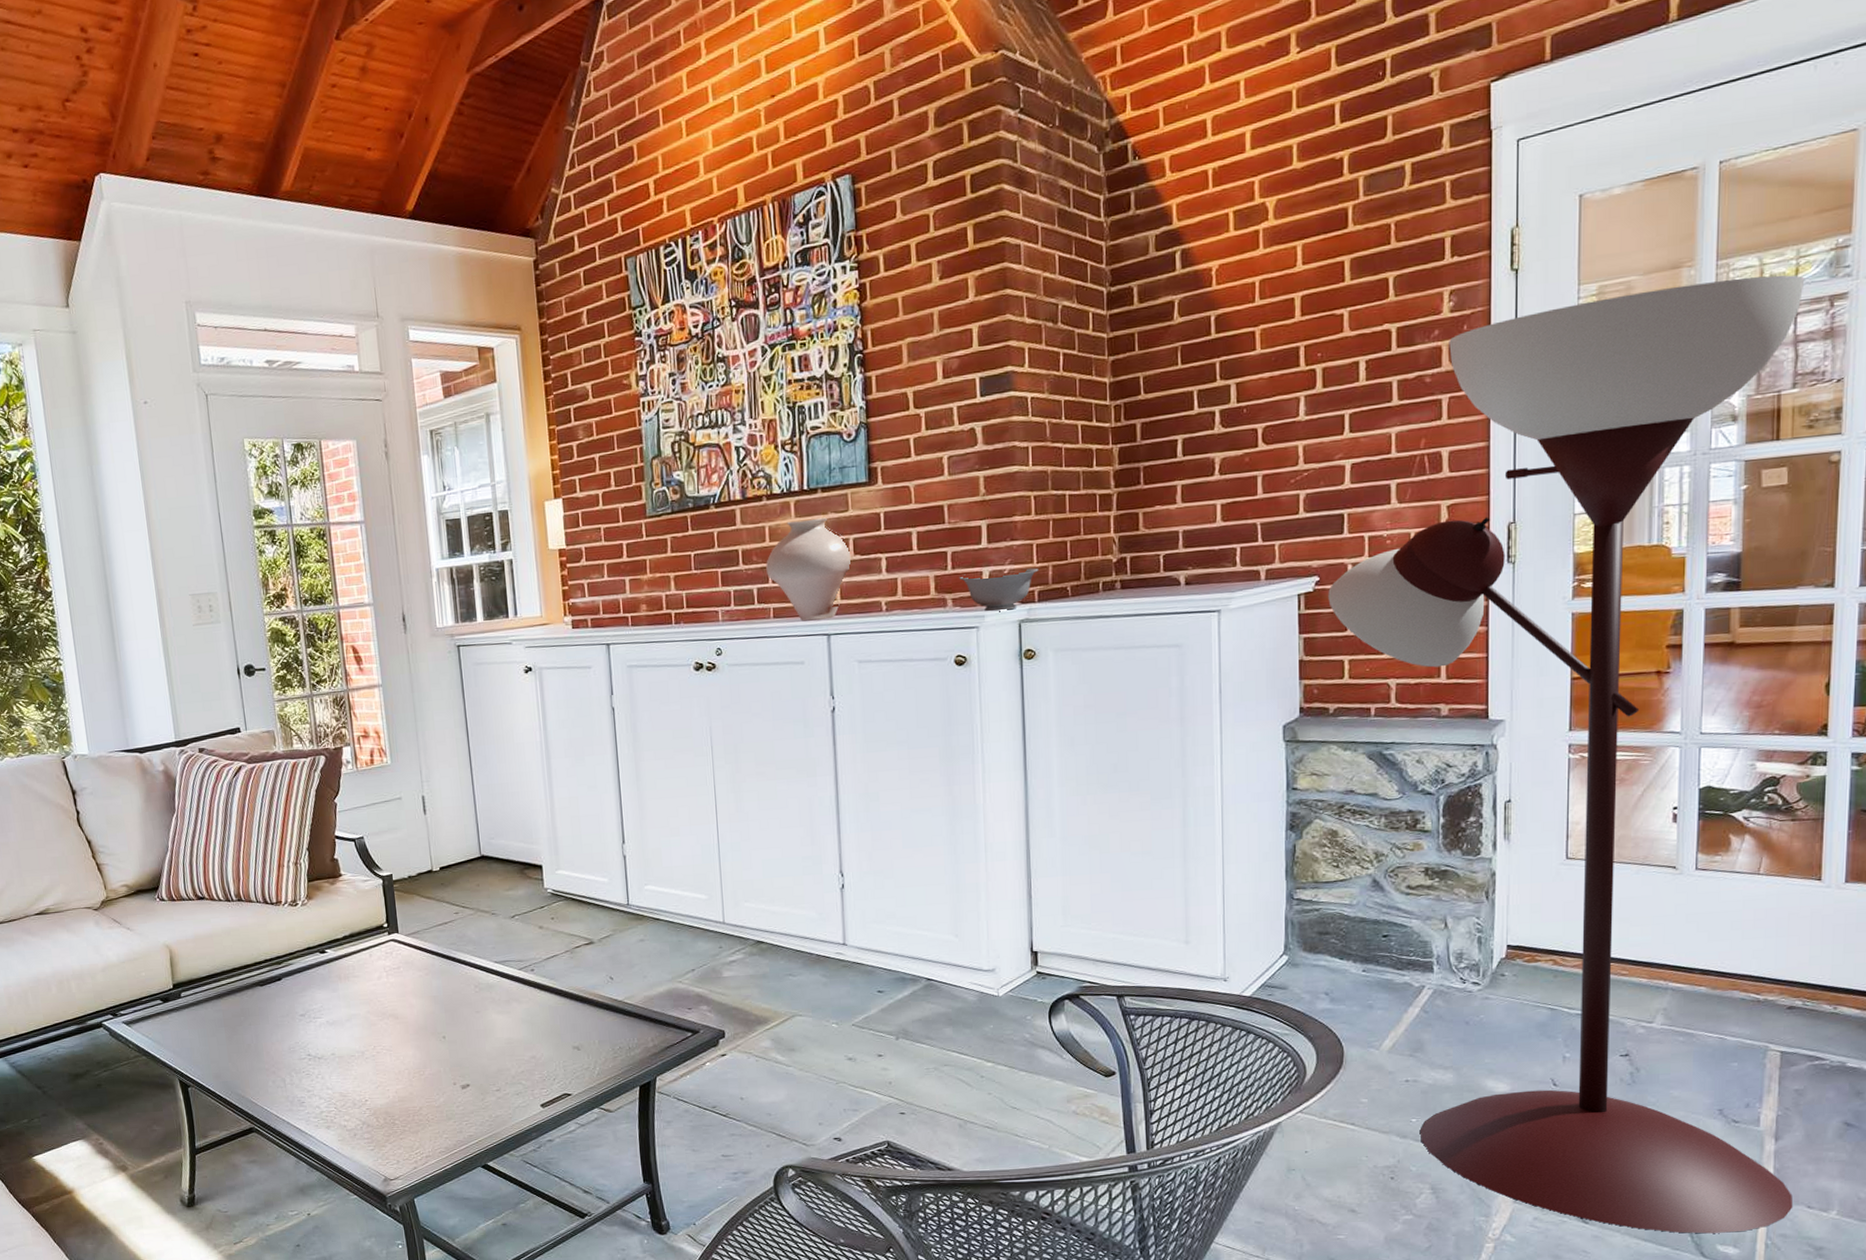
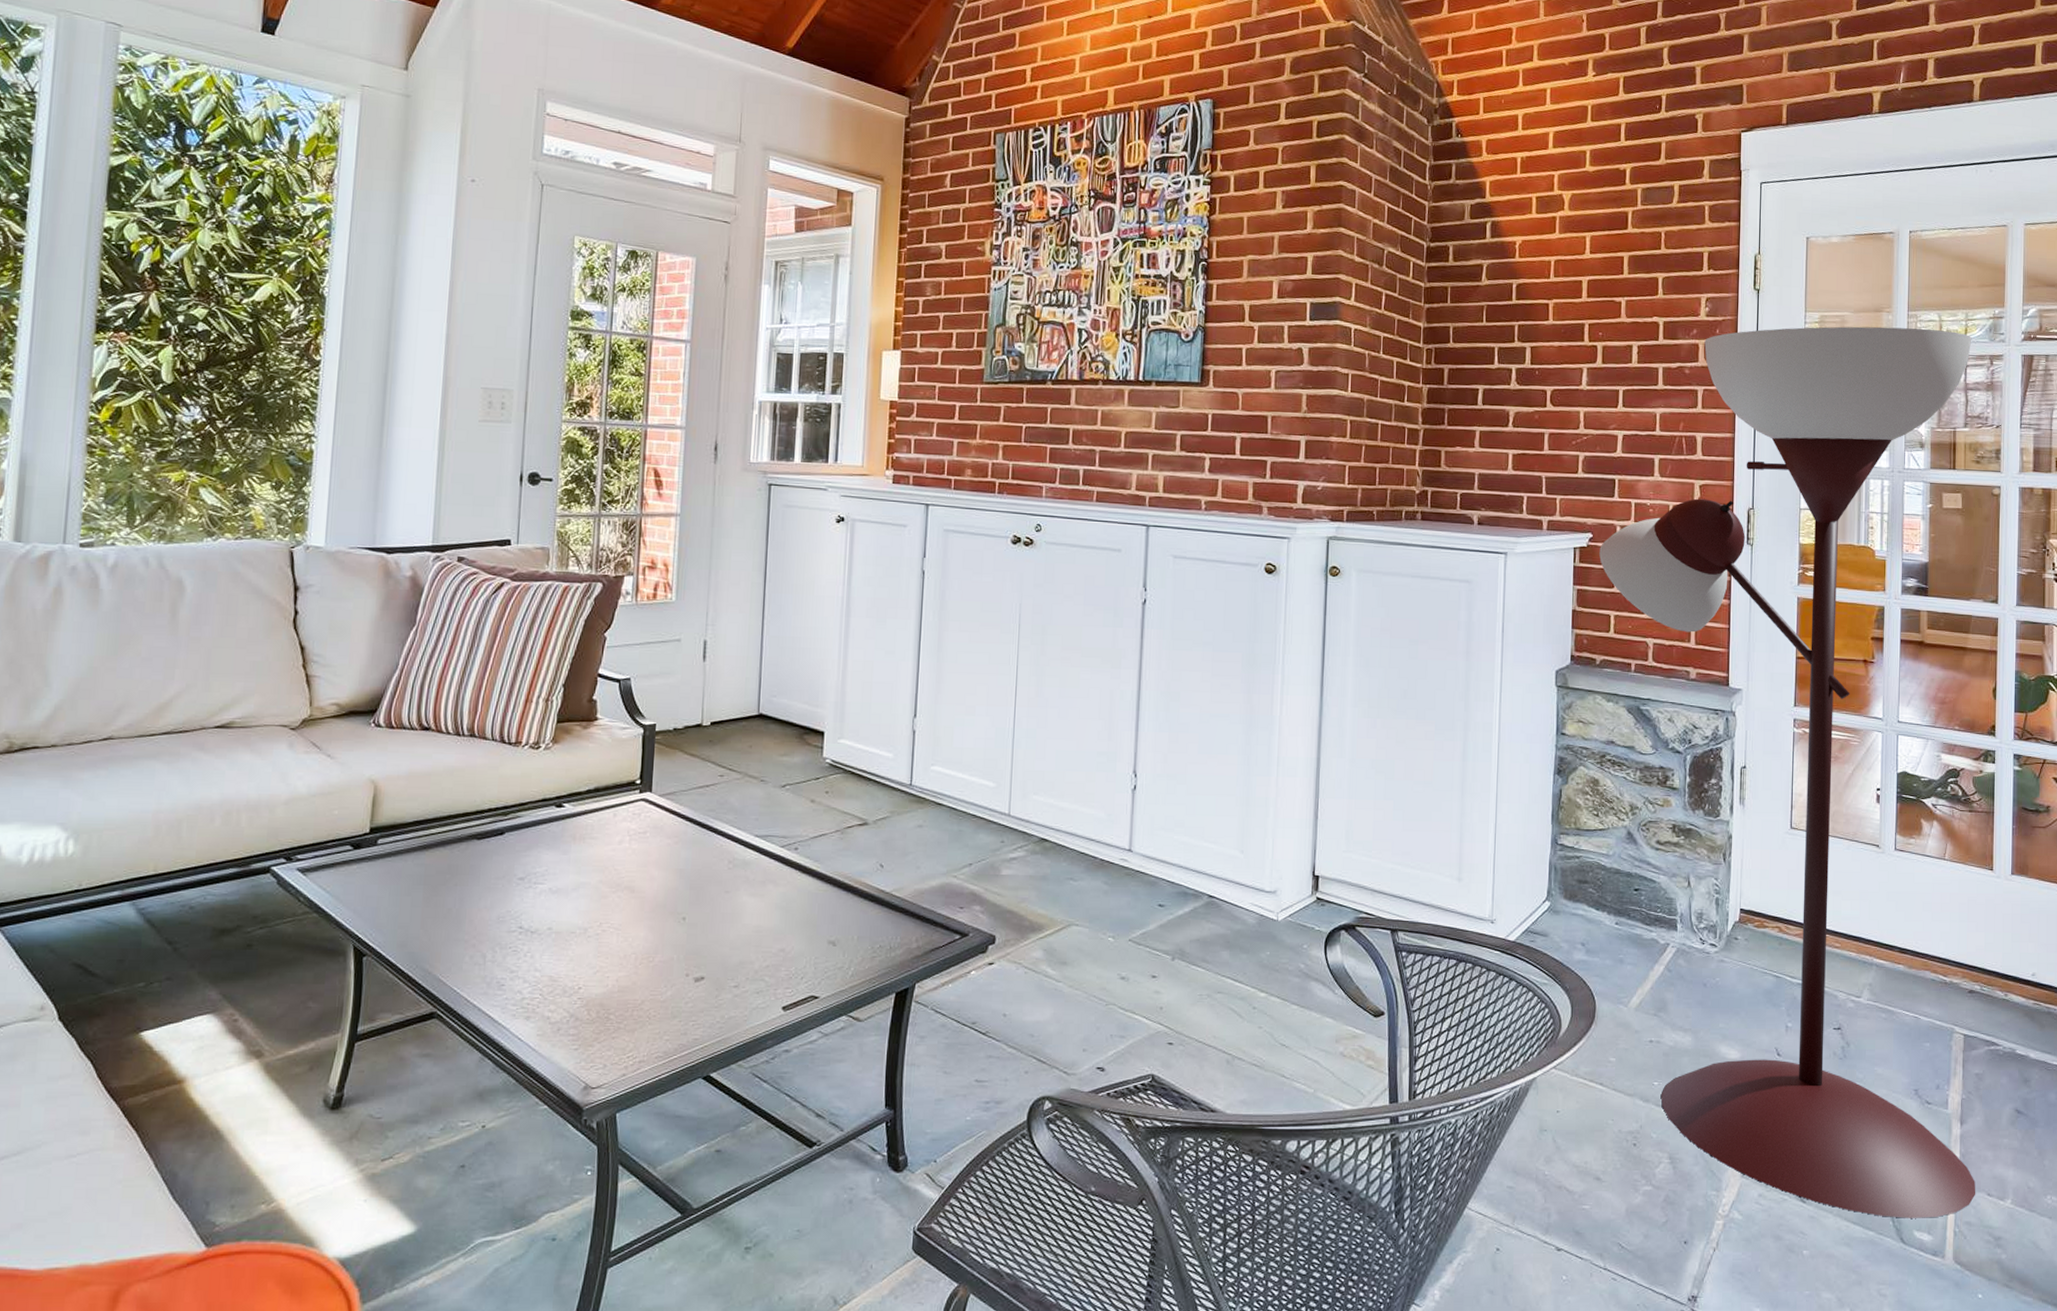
vase: present [766,517,850,622] -> none [1094,408,1176,511]
bowl: present [959,568,1039,612] -> none [1276,485,1349,526]

